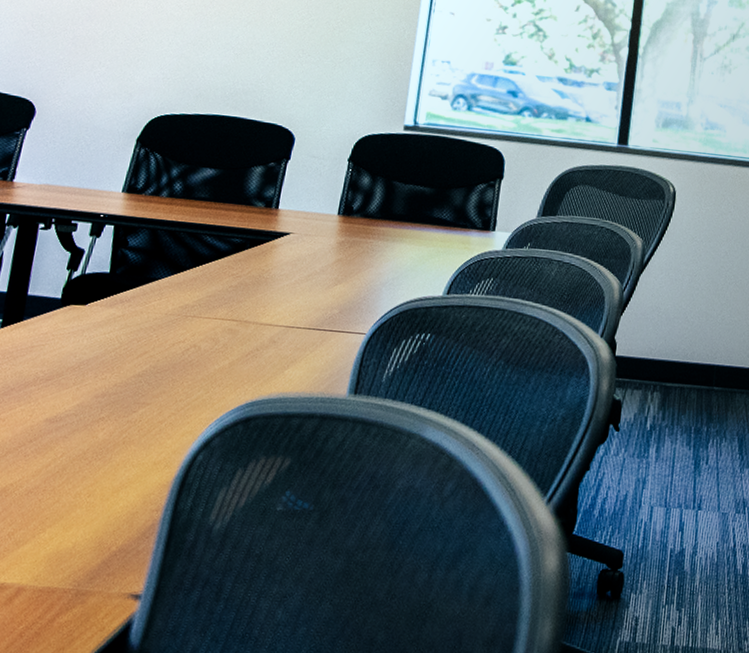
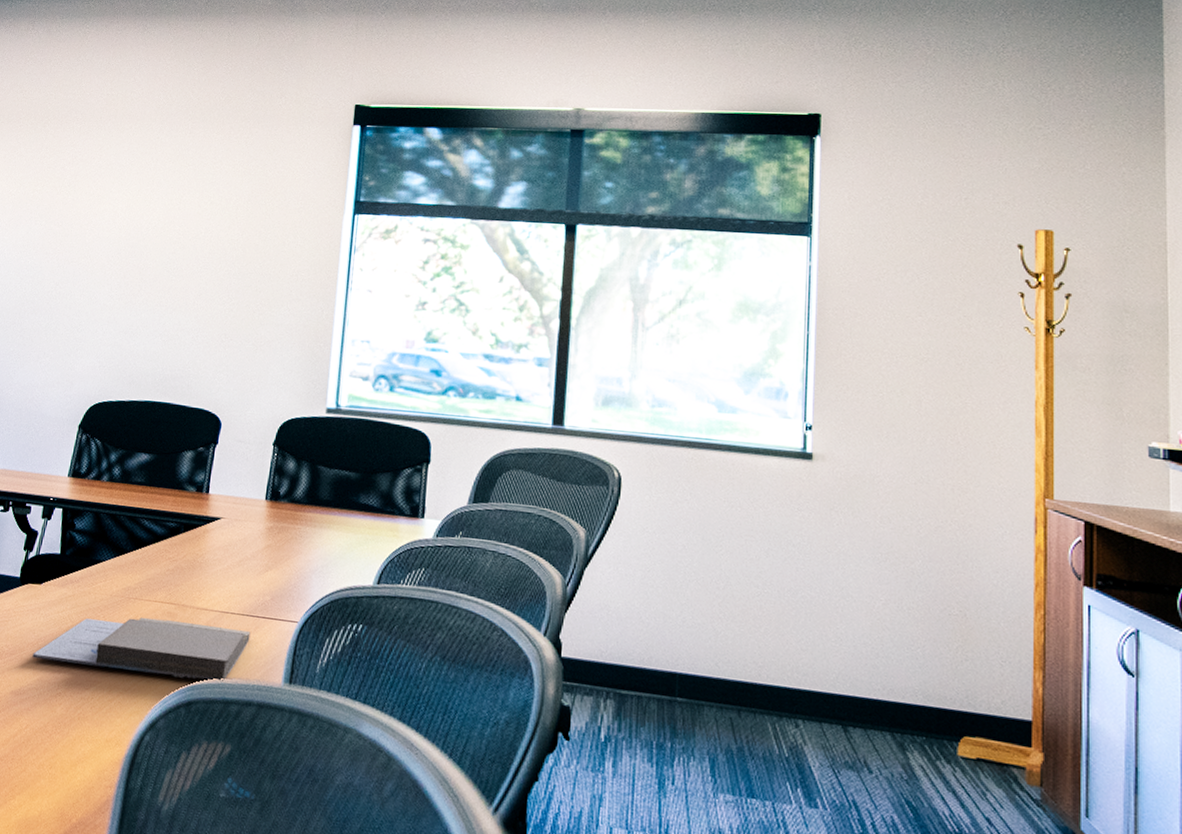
notebook: none [72,335,316,396] -> present [32,617,251,681]

